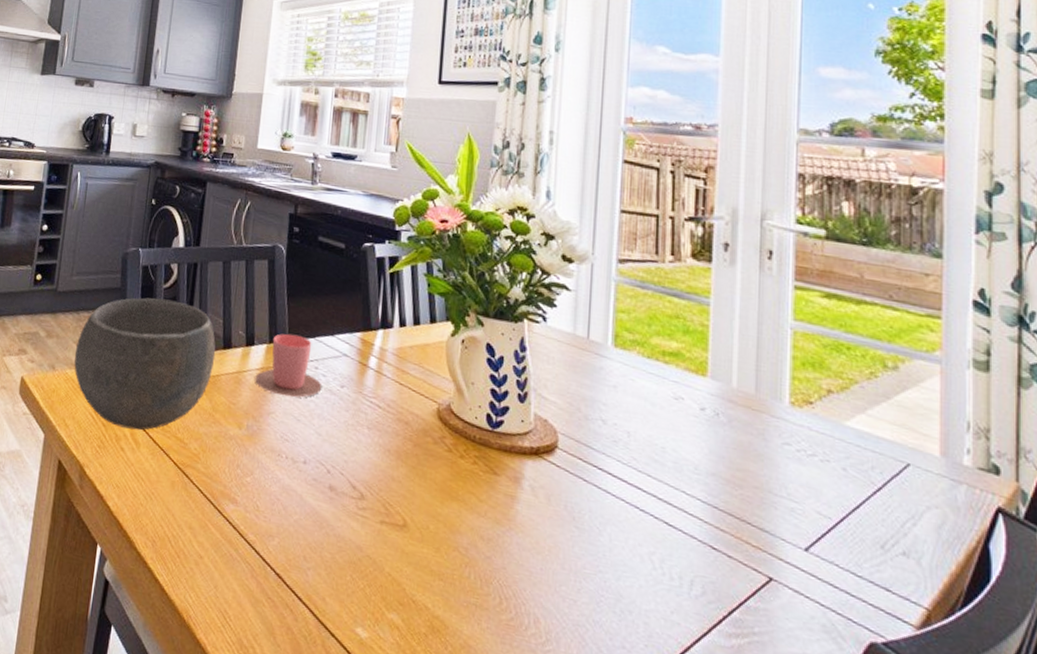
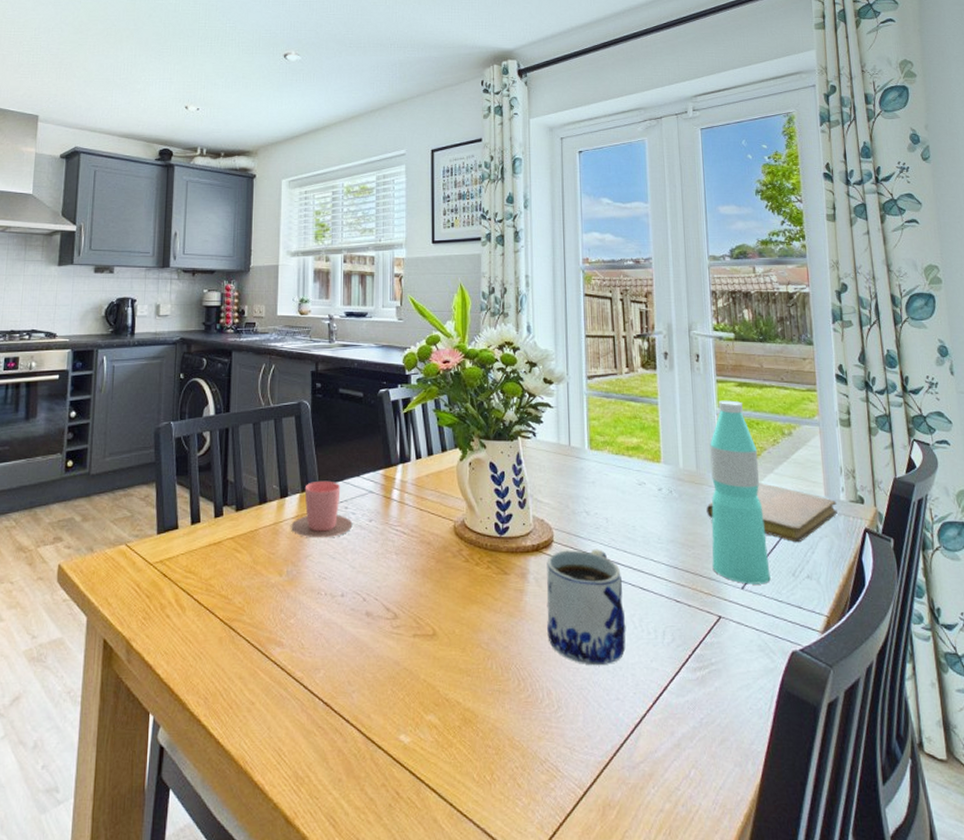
bowl: present [74,297,216,431] -> none [112,466,253,595]
mug: none [540,460,643,605] -> present [547,549,626,666]
notebook: none [764,423,957,508] -> present [706,483,837,543]
water bottle: none [766,311,848,551] -> present [710,400,771,584]

